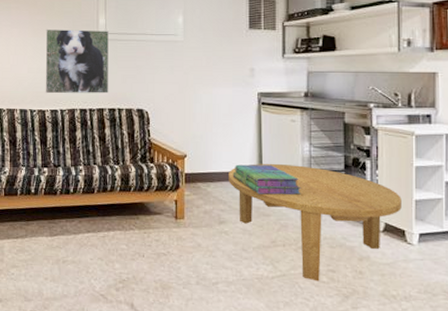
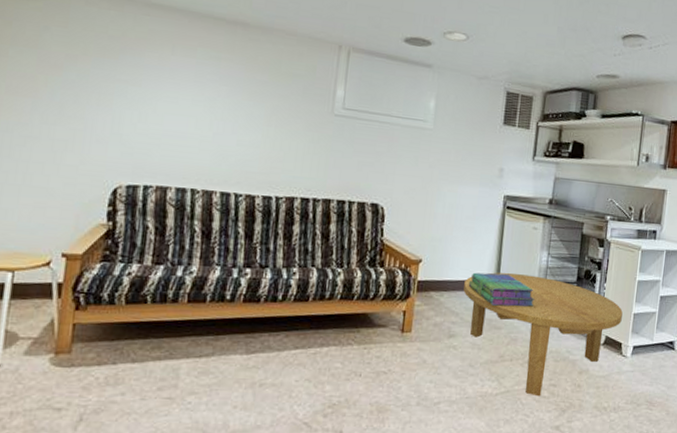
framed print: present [45,29,109,94] -> none [257,92,347,182]

